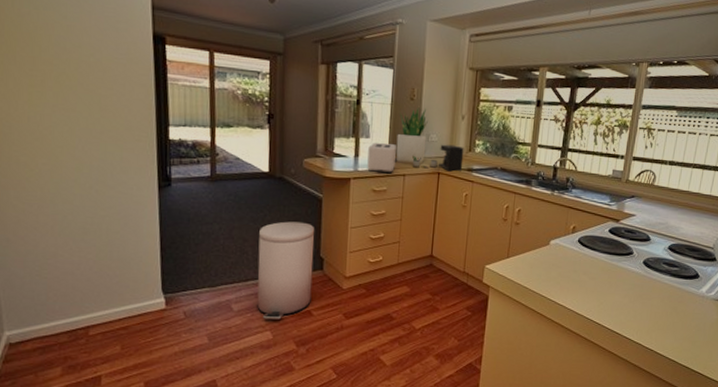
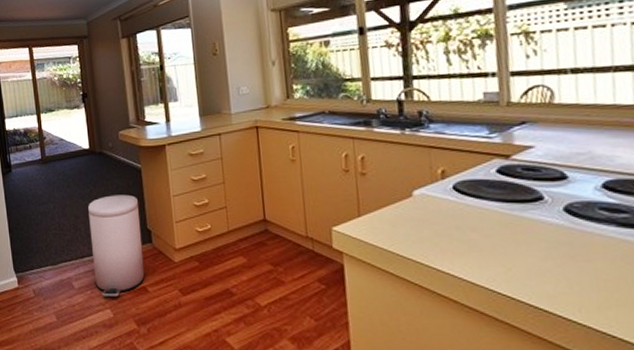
toaster: present [367,143,398,174] -> none [178,104,210,137]
planter: present [396,107,428,165] -> none [204,61,239,123]
coffee maker: present [411,144,464,172] -> none [224,94,284,126]

